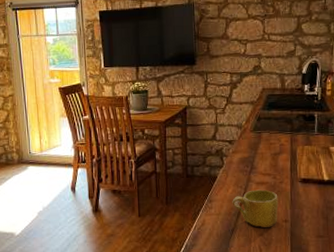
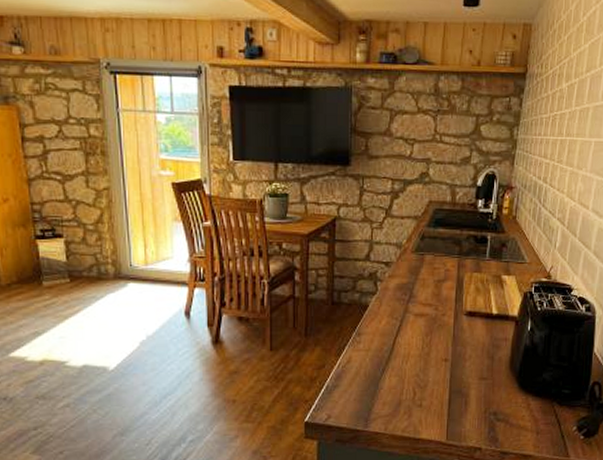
mug: present [232,189,279,228] -> none [385,322,439,368]

